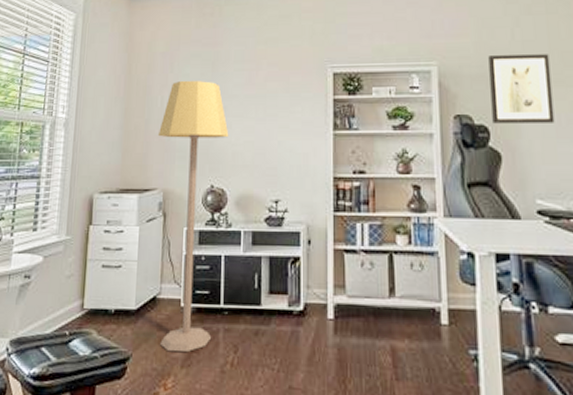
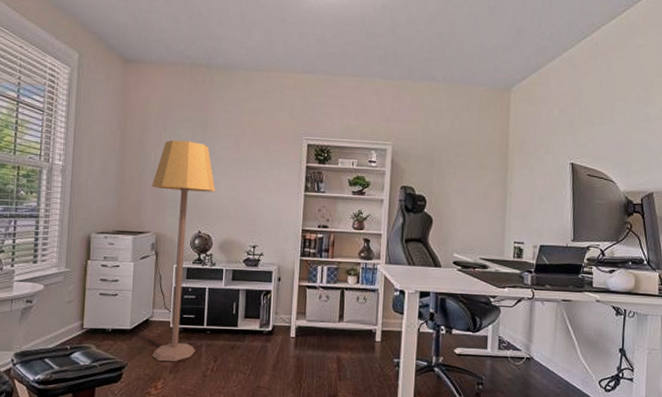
wall art: present [488,54,555,124] -> none [429,141,477,197]

